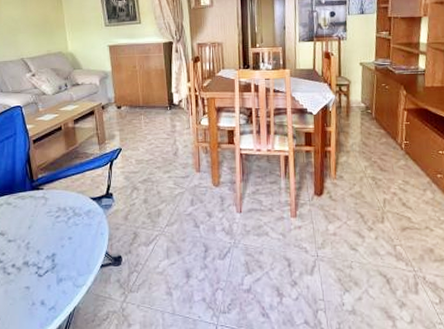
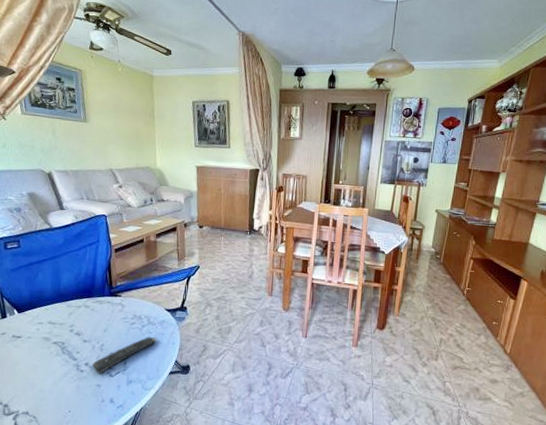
remote control: none [19,229,84,275] -> present [92,337,156,375]

